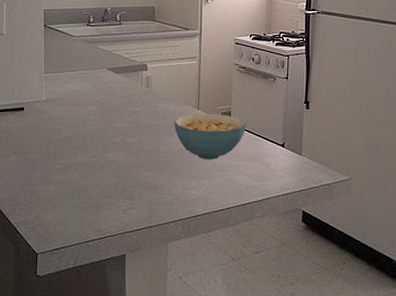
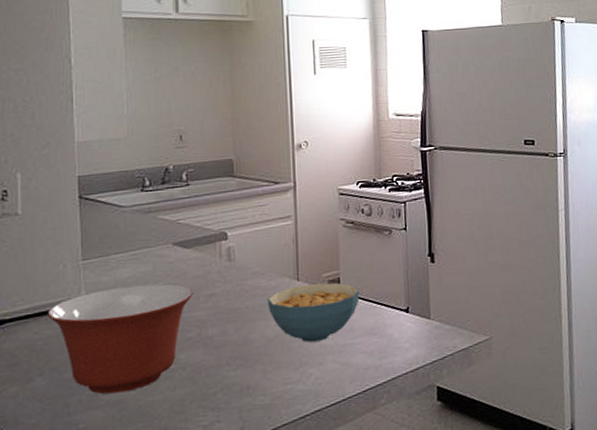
mixing bowl: none [20,97,120,175] -> present [47,284,193,394]

